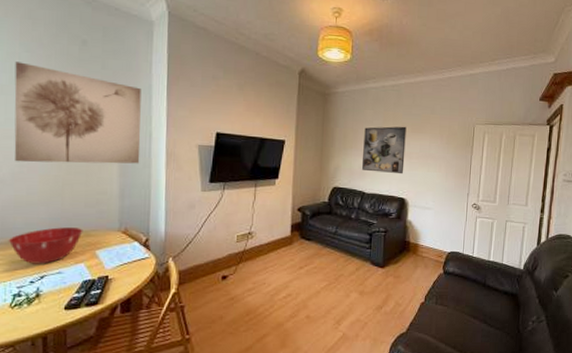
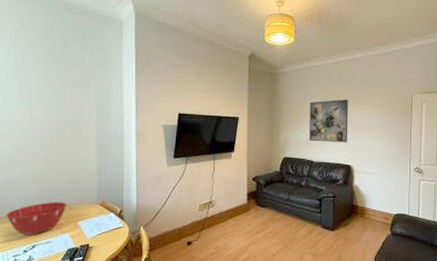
wall art: present [14,62,141,164] -> none [10,62,114,147]

